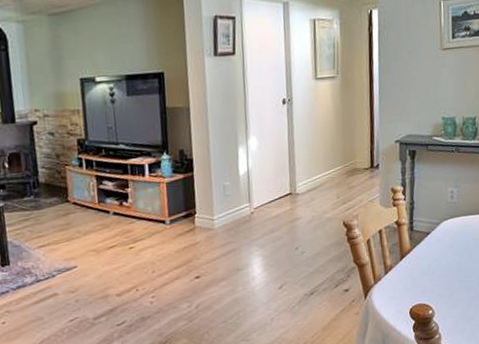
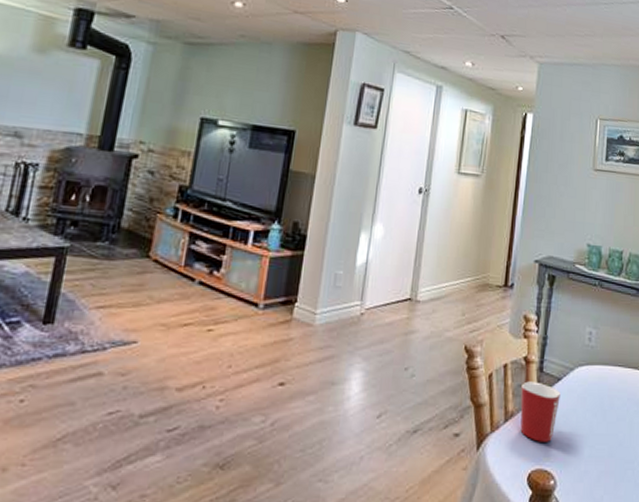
mug: none [396,238,431,284] -> present [520,381,561,442]

